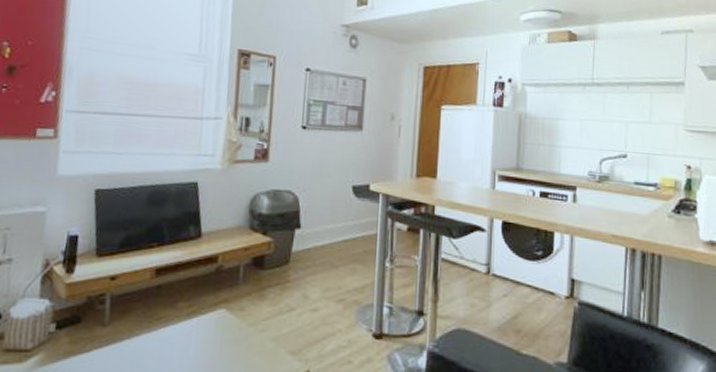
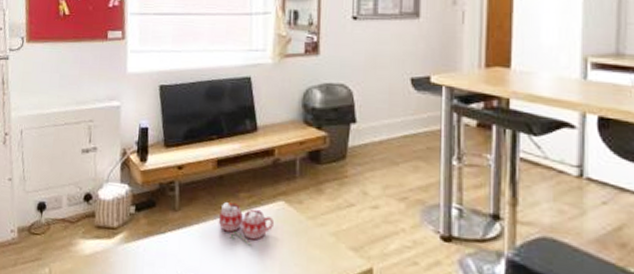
mug: none [153,310,213,358] -> present [218,200,273,246]

